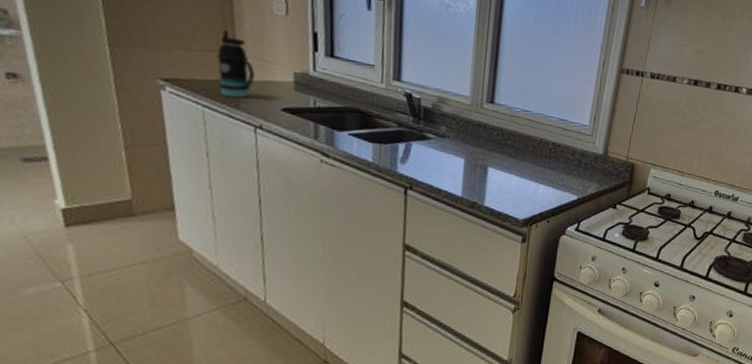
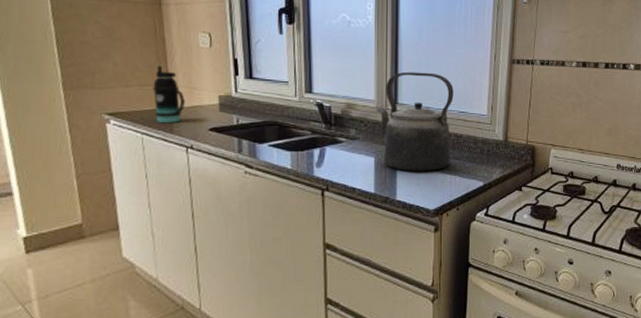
kettle: none [470,69,556,180] -> present [376,71,454,172]

